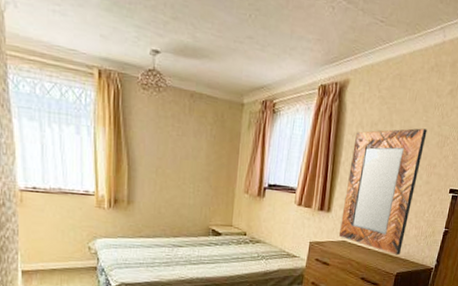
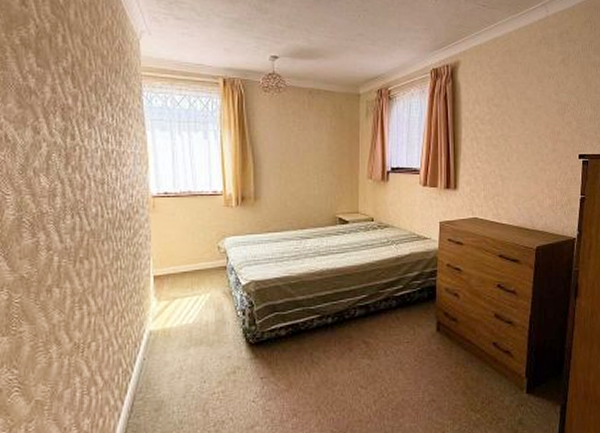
home mirror: present [339,128,428,256] -> none [469,98,545,228]

